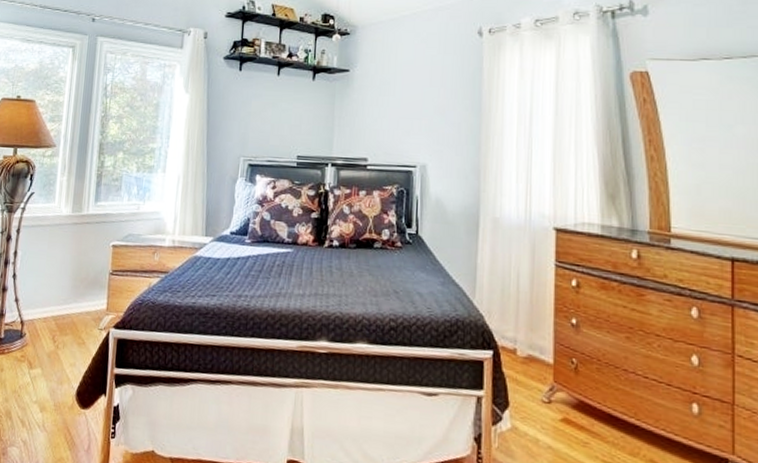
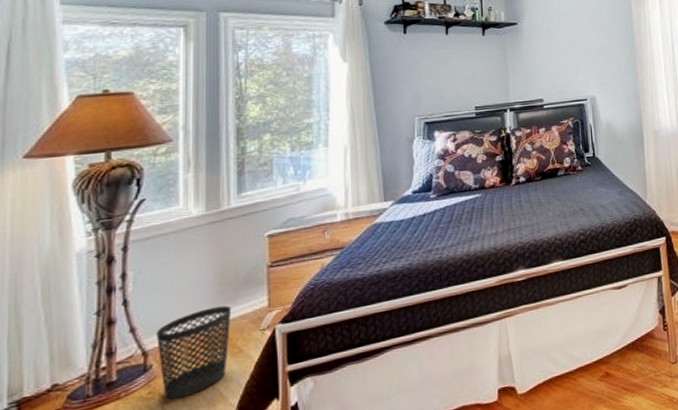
wastebasket: none [30,297,81,369] -> present [157,305,232,400]

